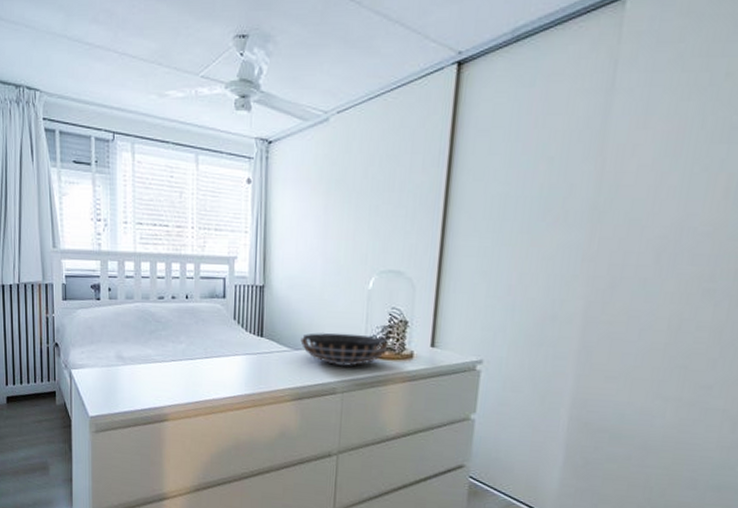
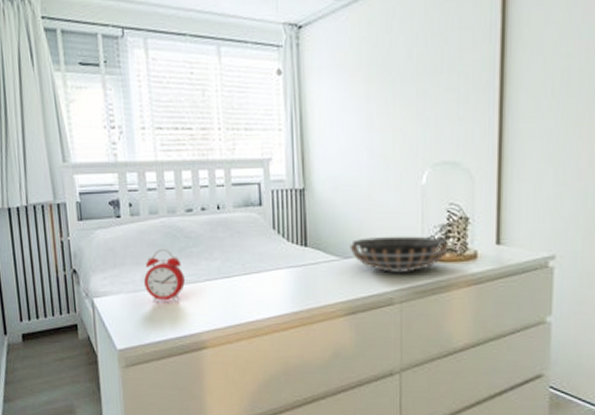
alarm clock: none [117,329,153,379] -> present [144,248,185,303]

